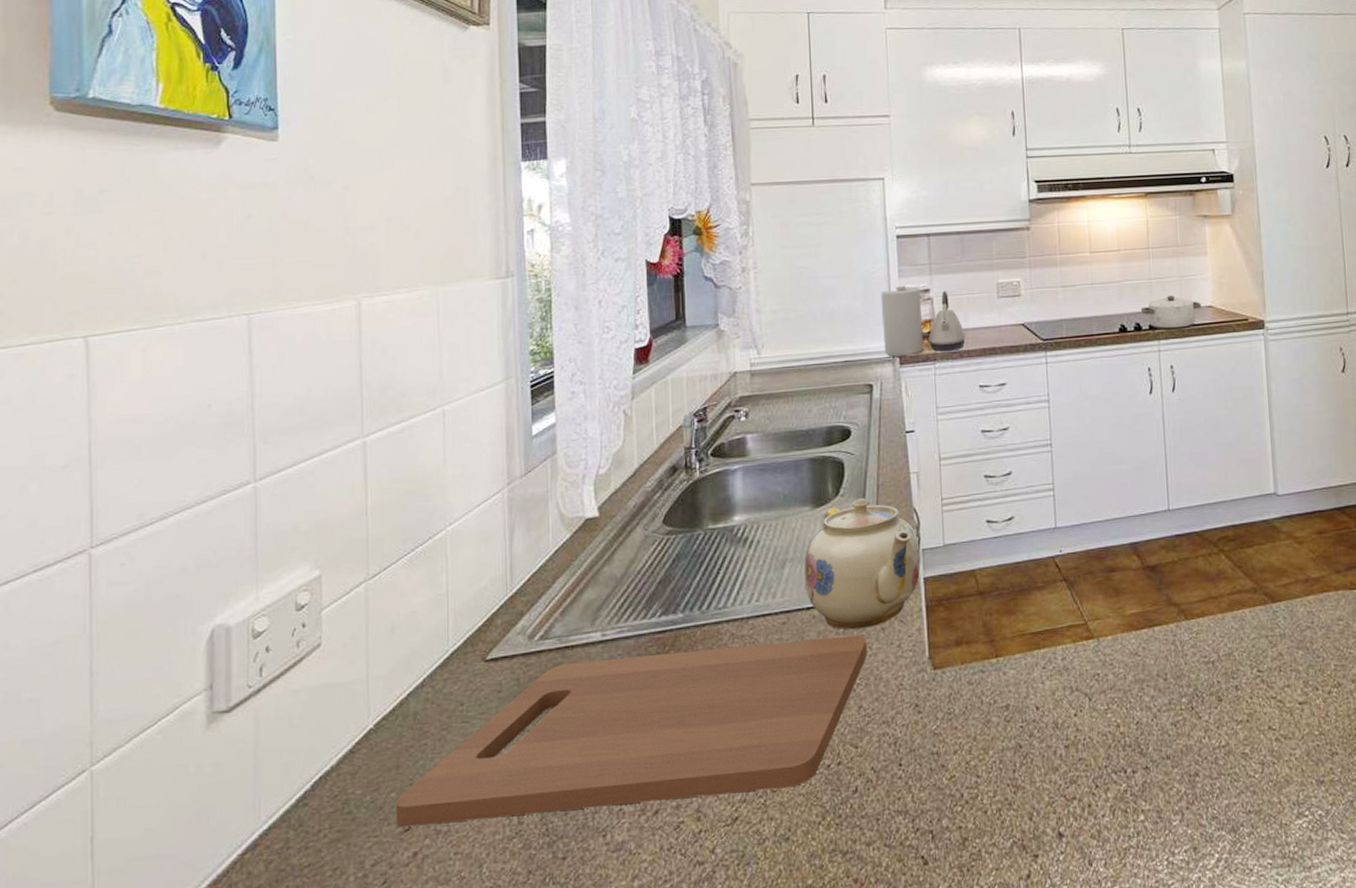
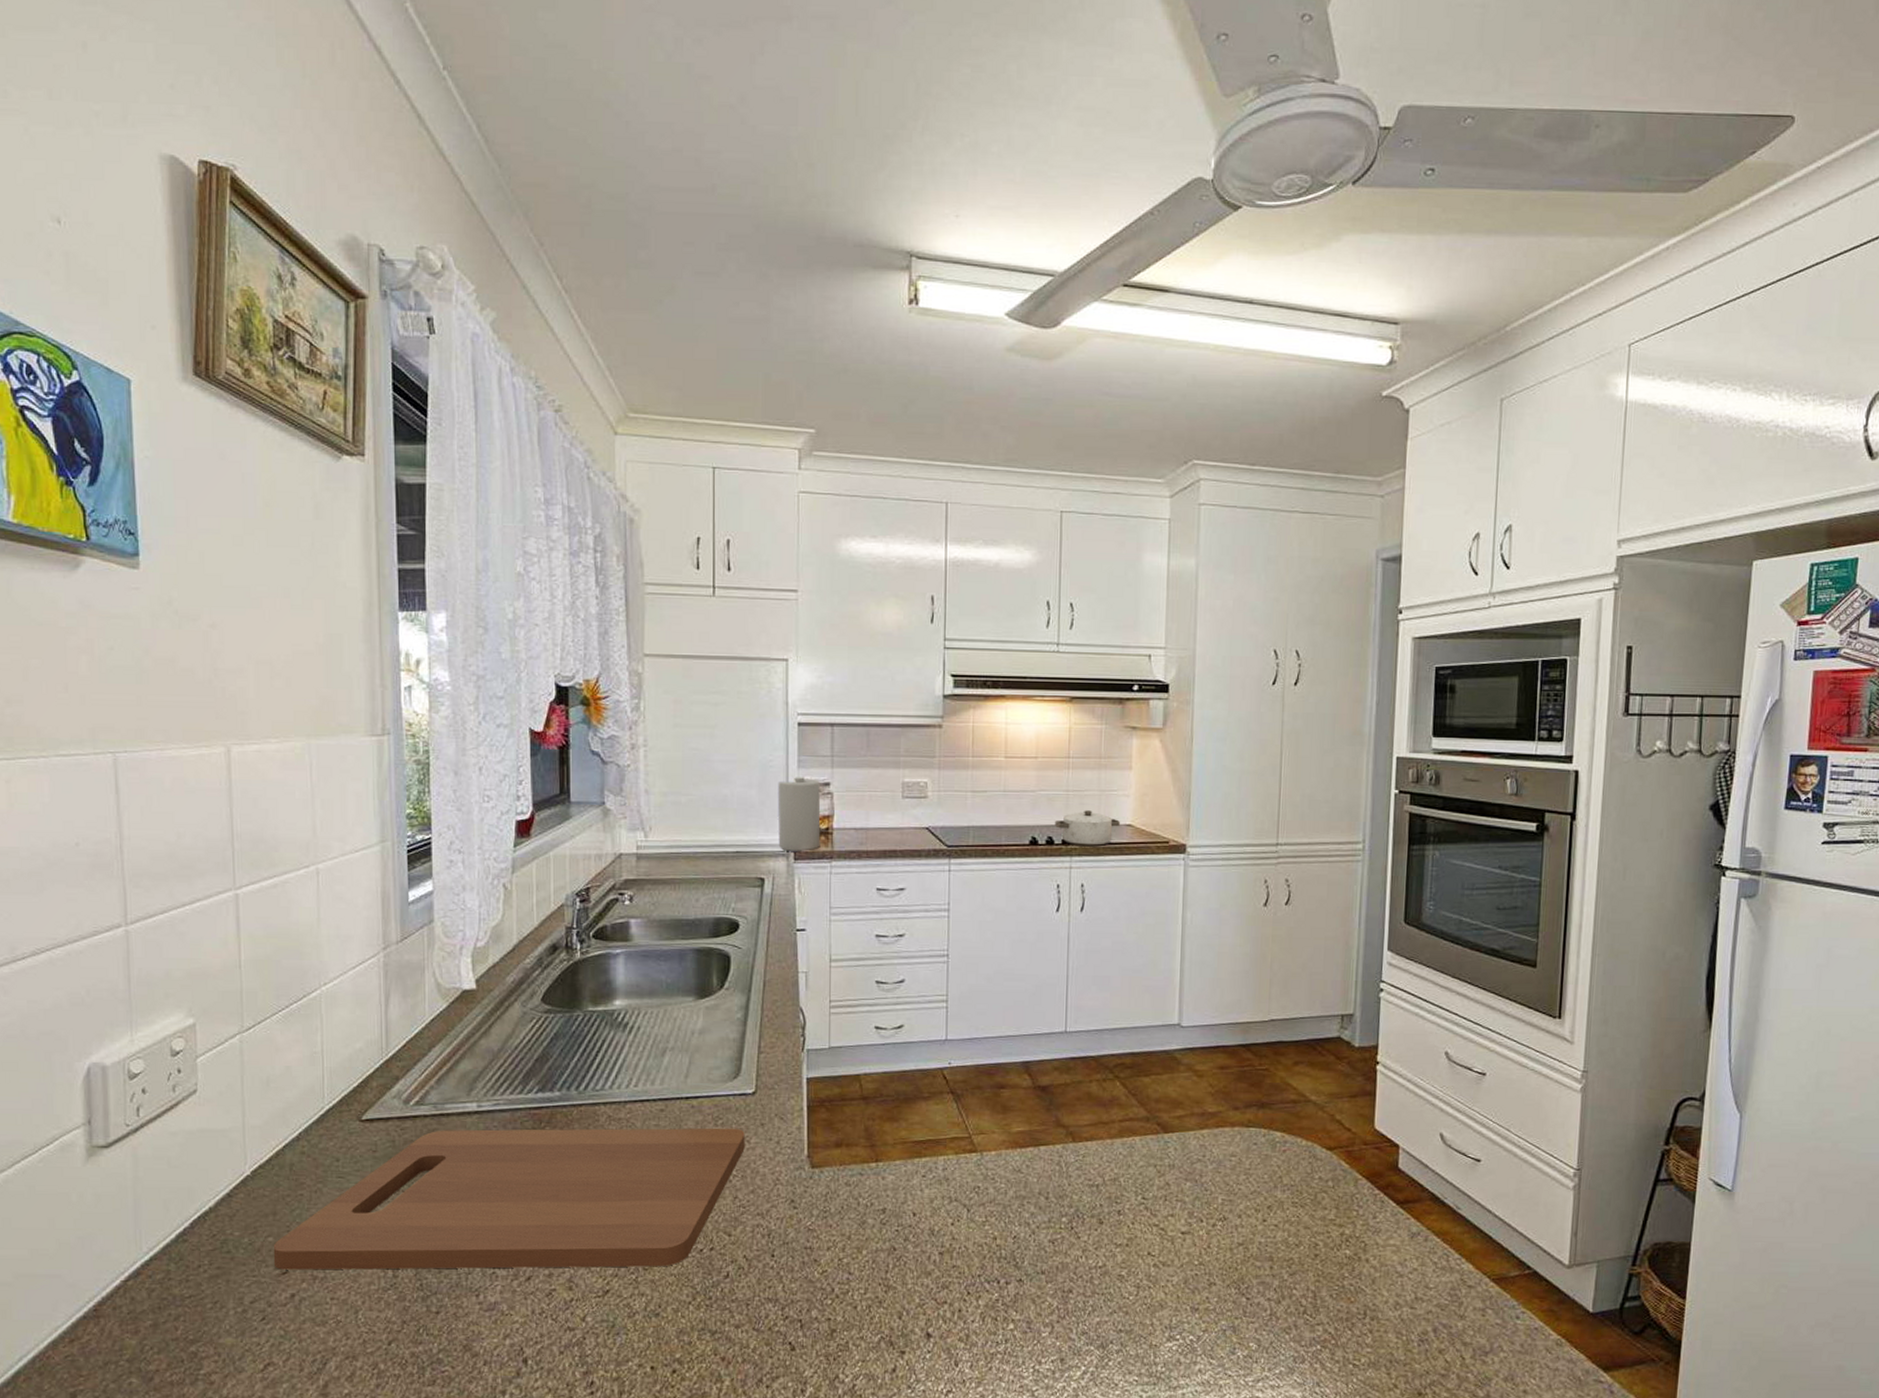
teapot: present [804,498,921,630] -> none [685,994,805,1123]
kettle: present [928,291,966,351] -> none [826,786,865,850]

